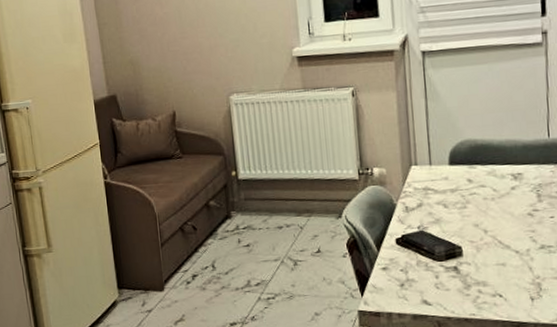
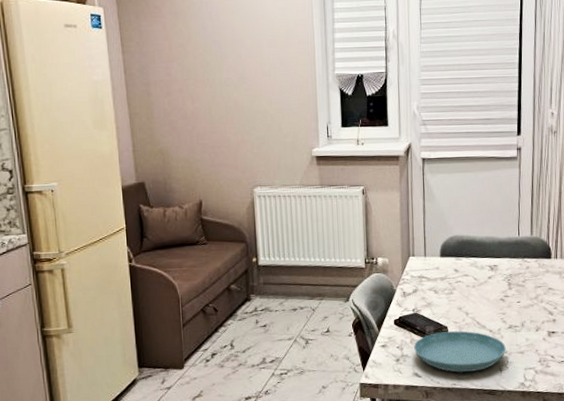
saucer: none [421,251,538,301] -> present [414,331,506,373]

